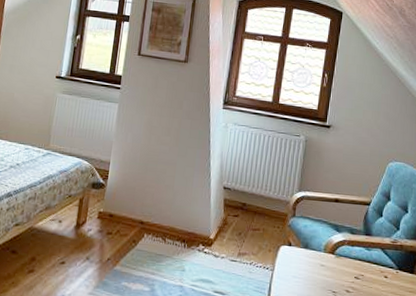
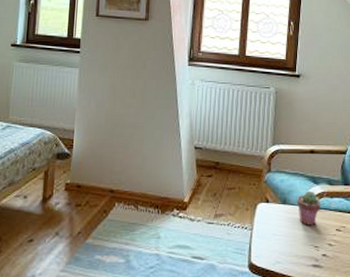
potted succulent: none [318,237,342,271] -> present [296,190,321,225]

